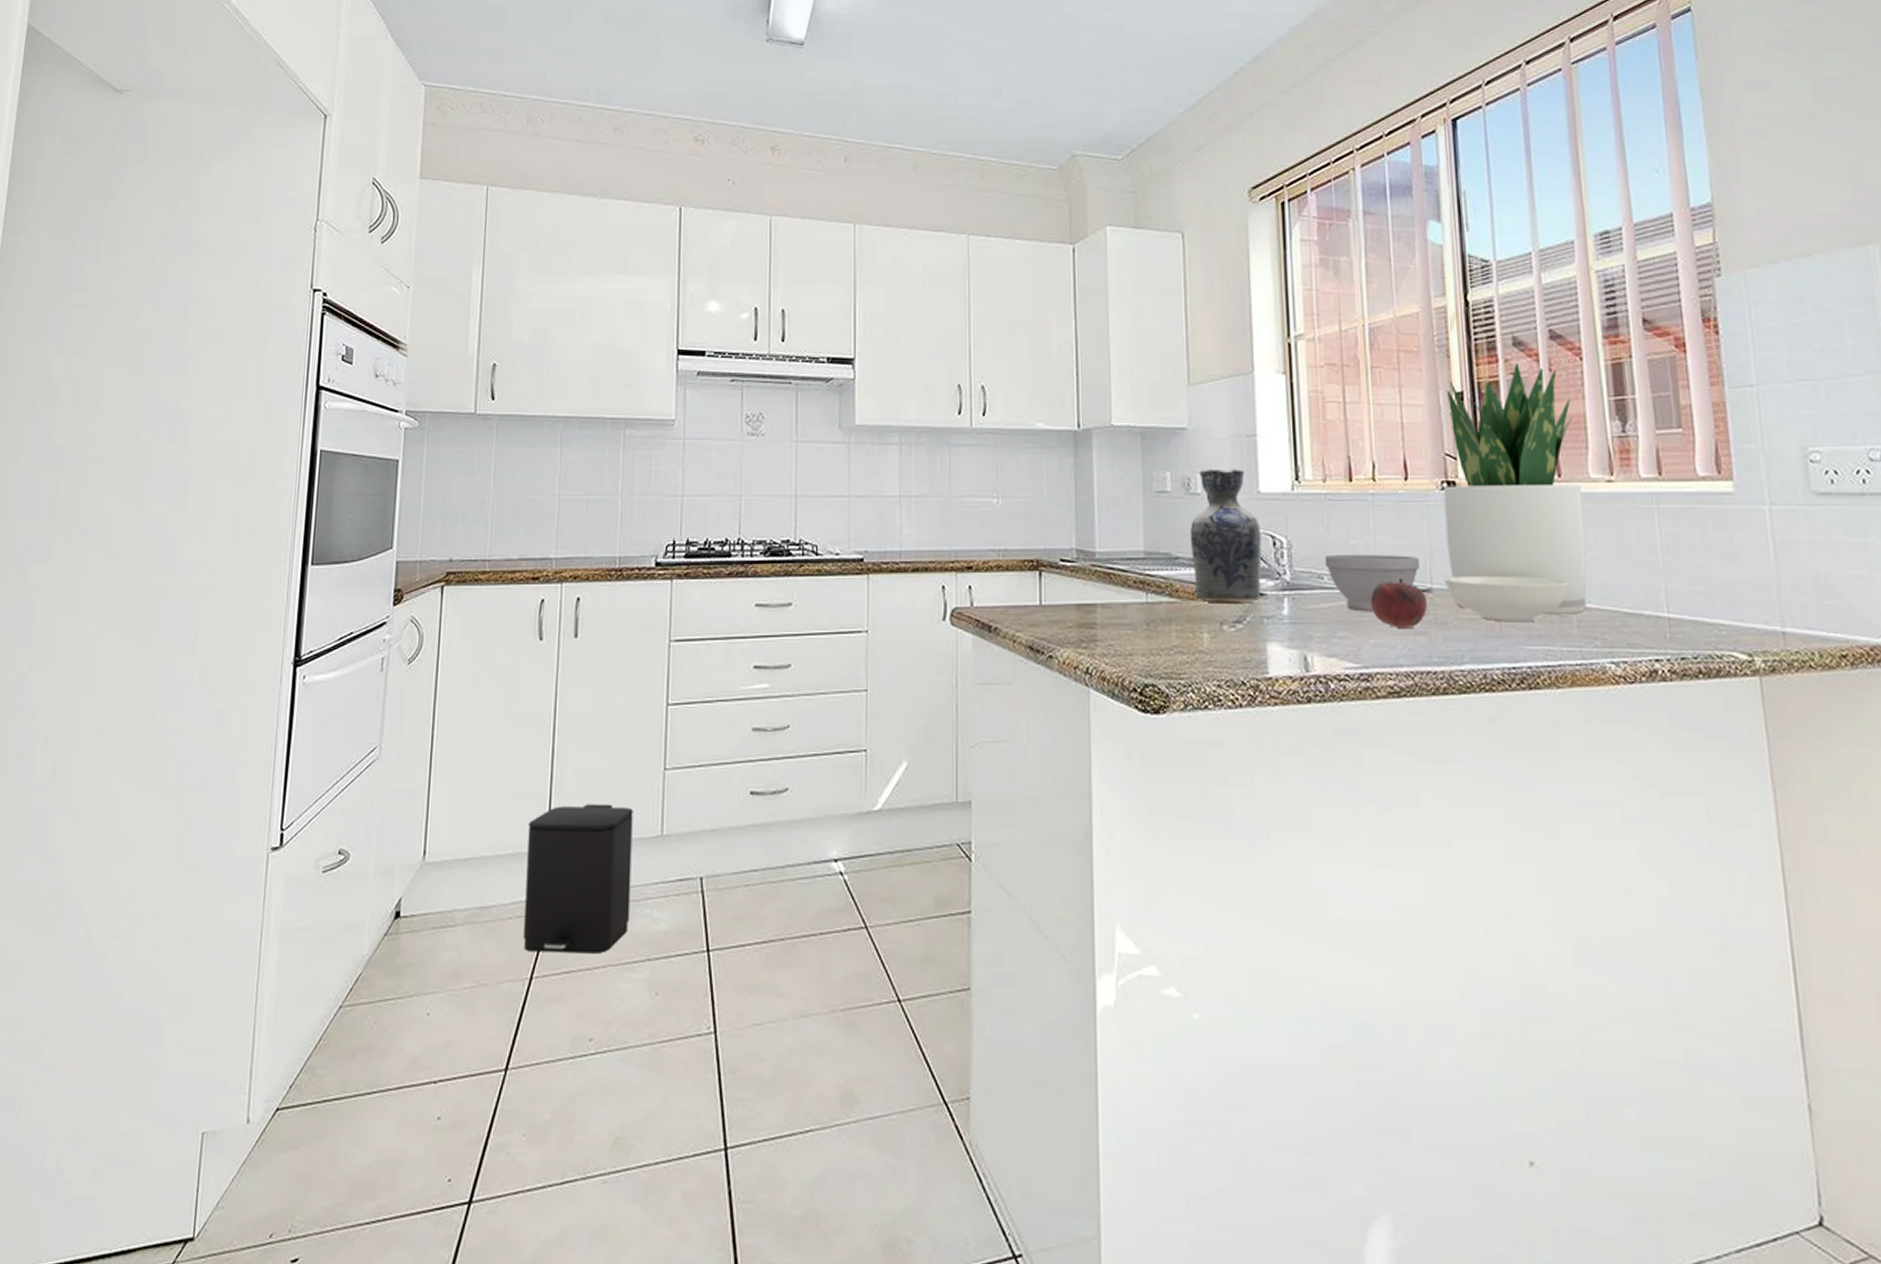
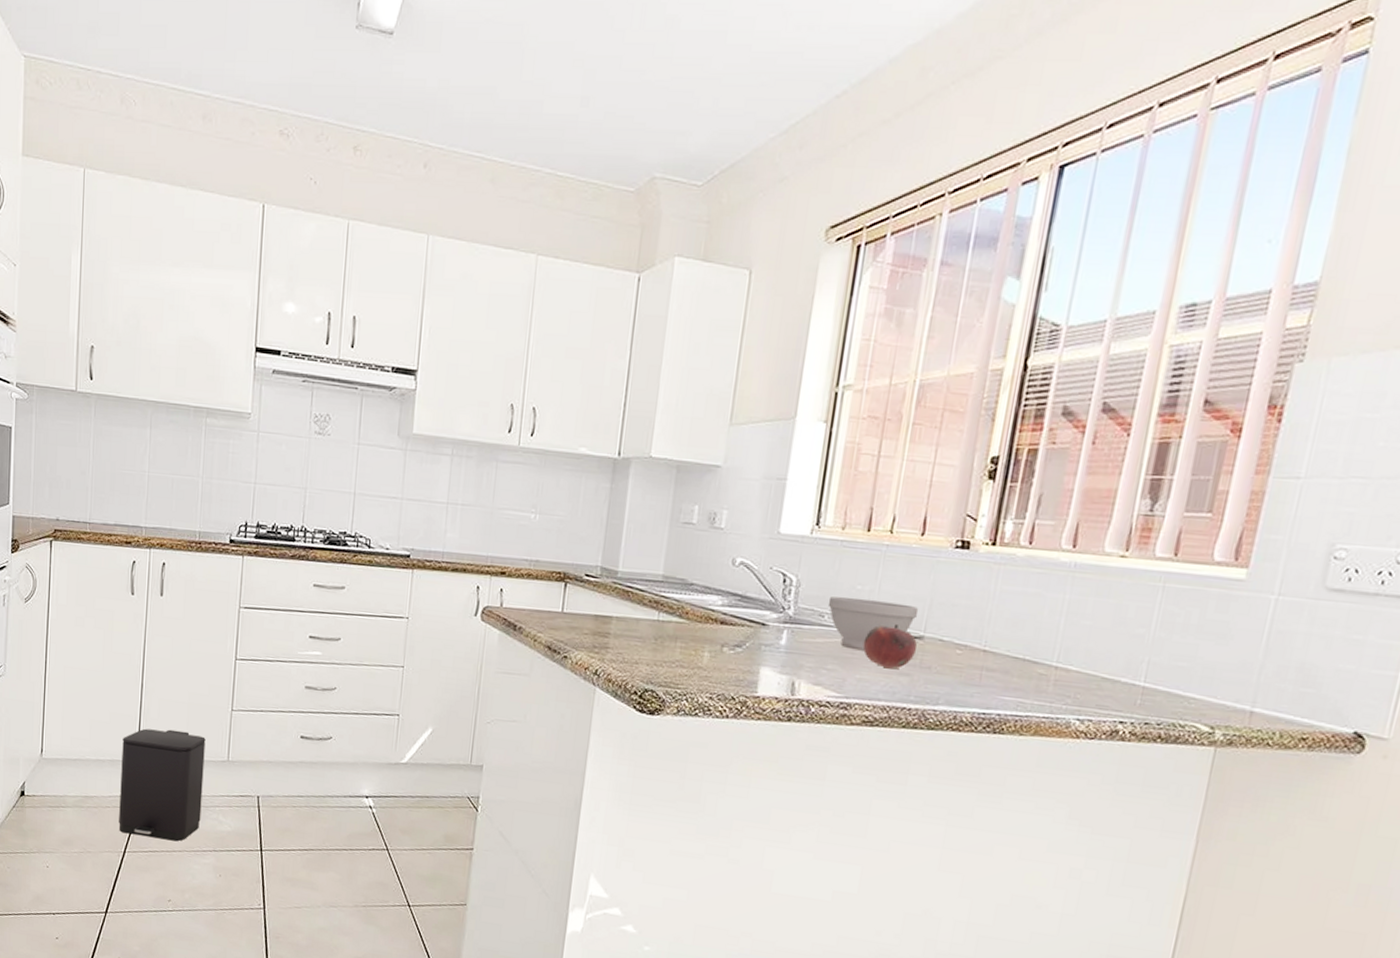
ceramic jug: present [1189,468,1262,604] -> none [702,506,775,631]
planter: present [1443,363,1587,616] -> none [944,433,1106,674]
bowl: present [1444,575,1569,623] -> none [936,627,1056,676]

